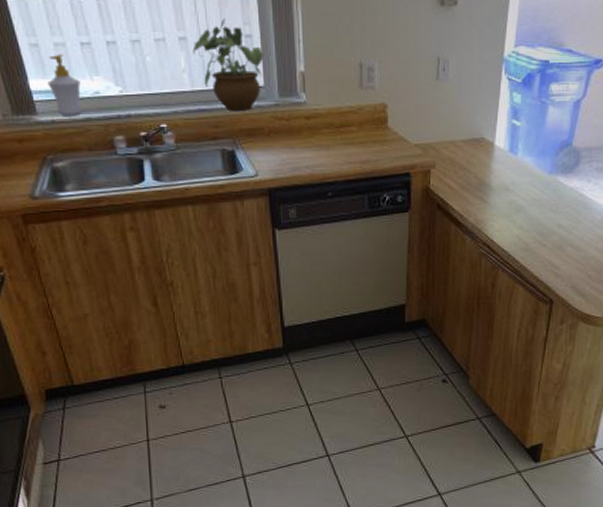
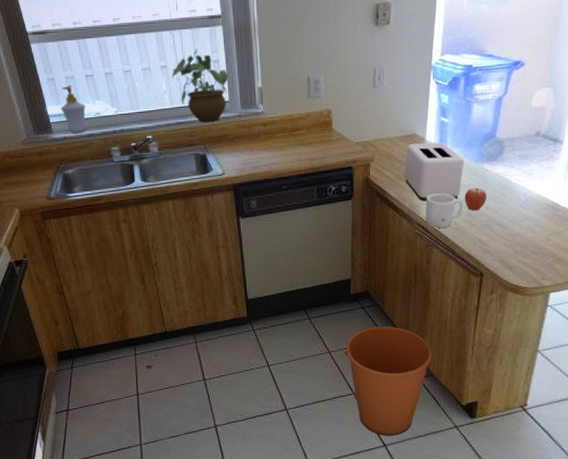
bucket: none [397,359,495,484] -> present [345,326,433,436]
toaster: none [469,148,537,217] -> present [404,142,465,202]
mug: none [491,208,534,248] -> present [425,193,463,228]
fruit: none [535,202,560,230] -> present [464,187,486,211]

